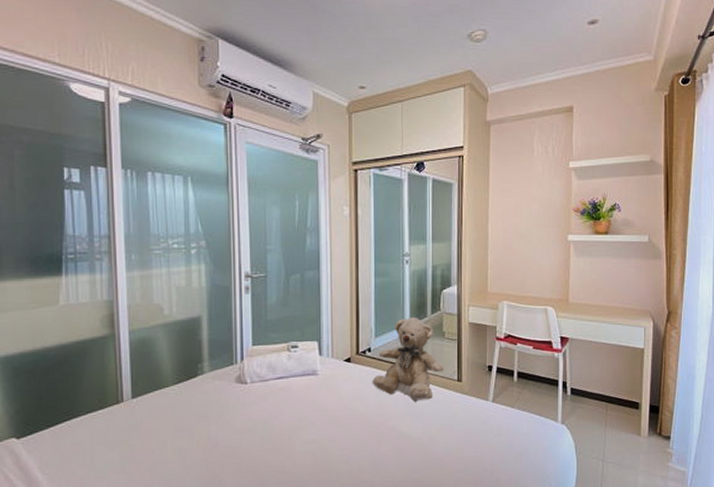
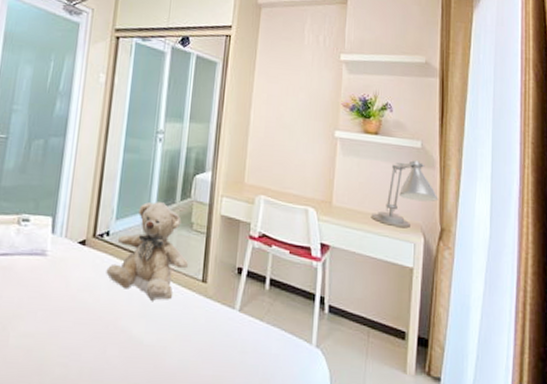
desk lamp: none [605,254,665,316] -> present [372,160,439,229]

